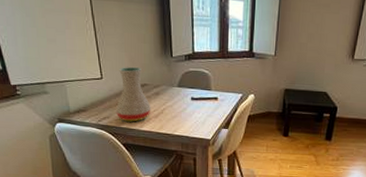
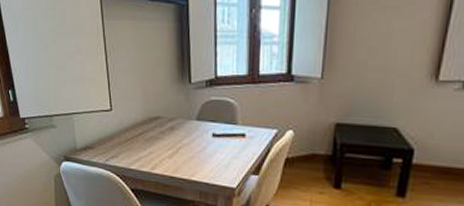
vase: present [115,67,151,122] -> none [124,96,165,163]

